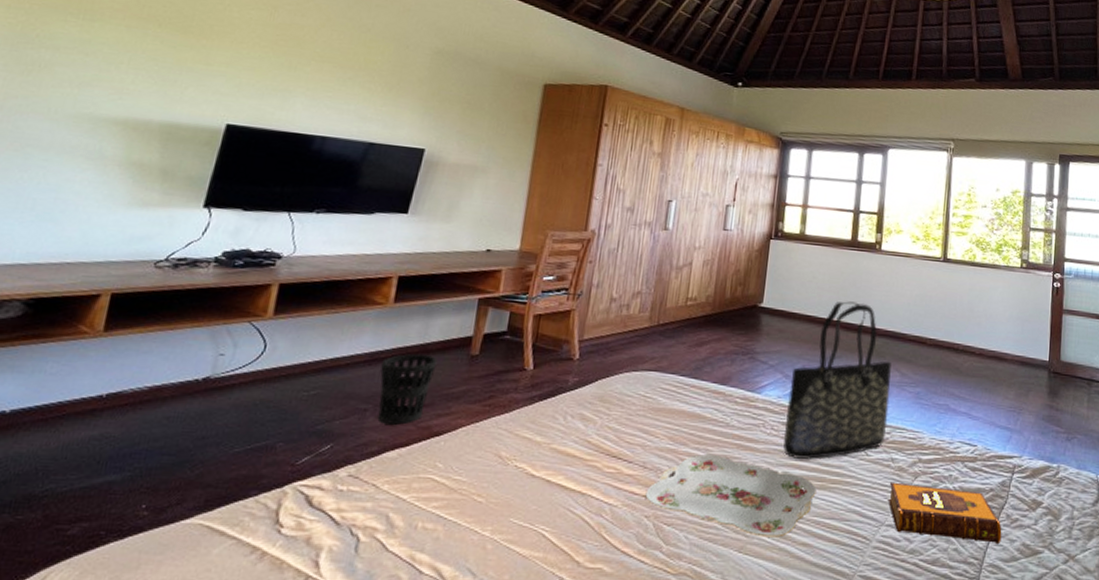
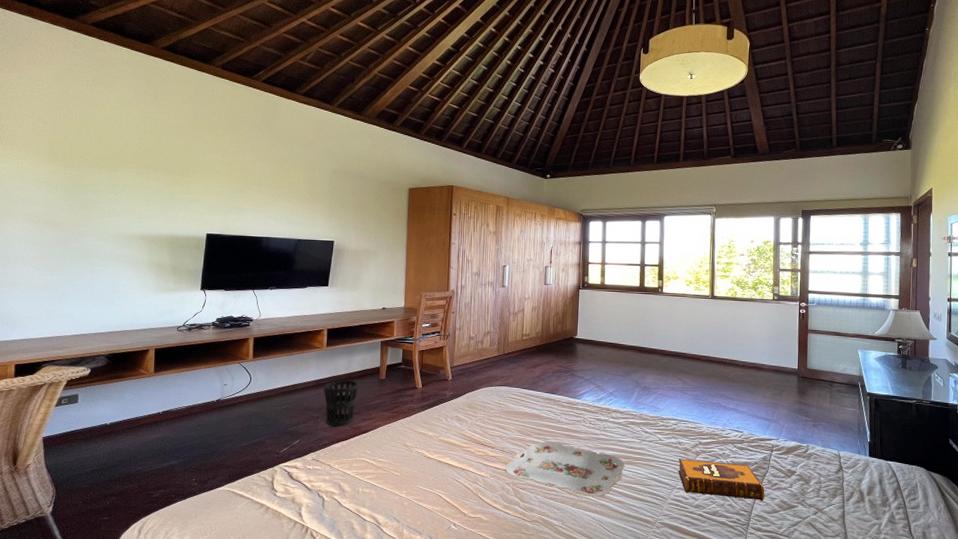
tote bag: present [783,301,892,460] -> none [599,331,675,444]

